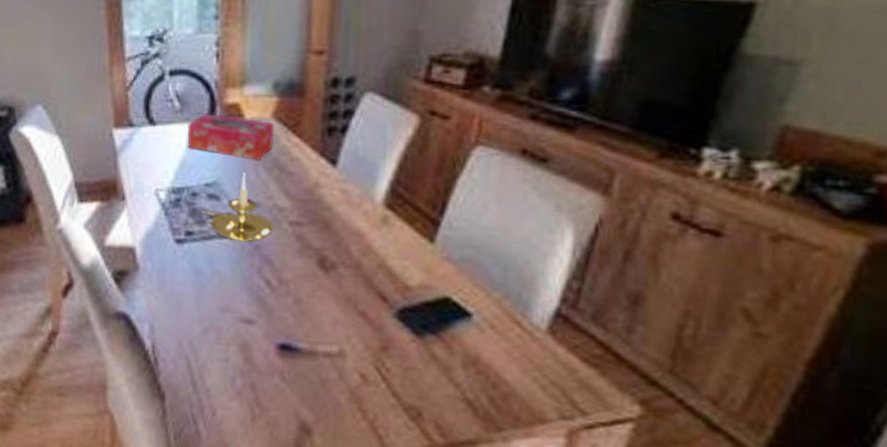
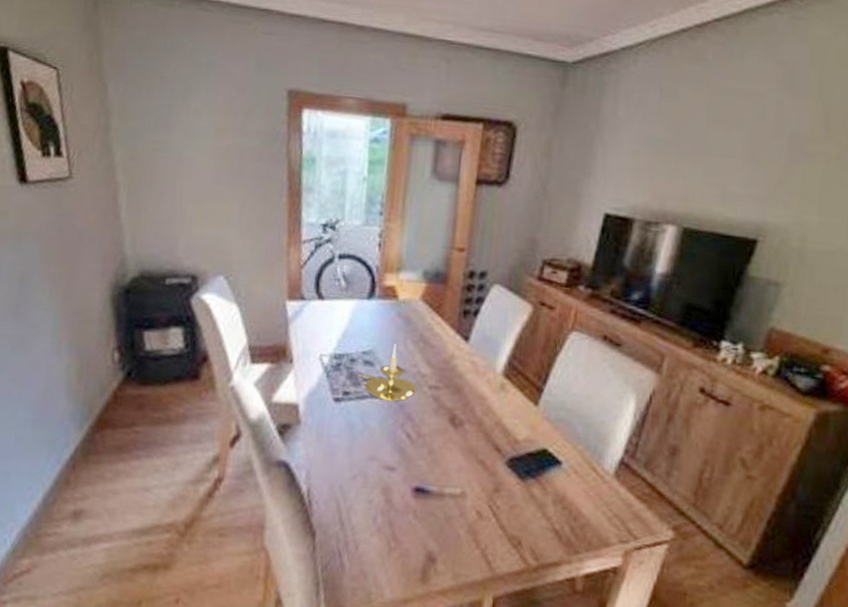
tissue box: present [187,113,275,161] -> none [349,292,422,335]

